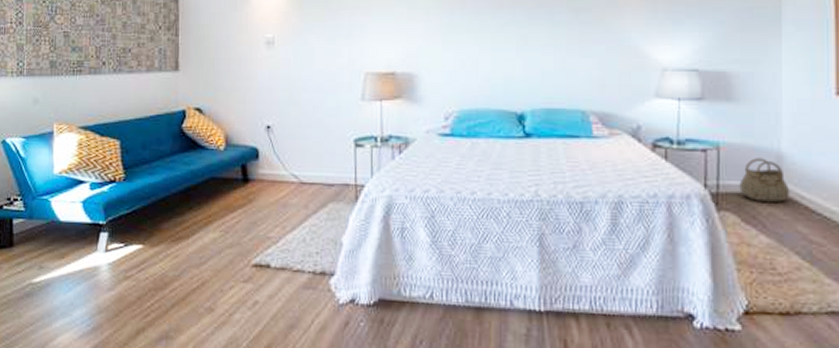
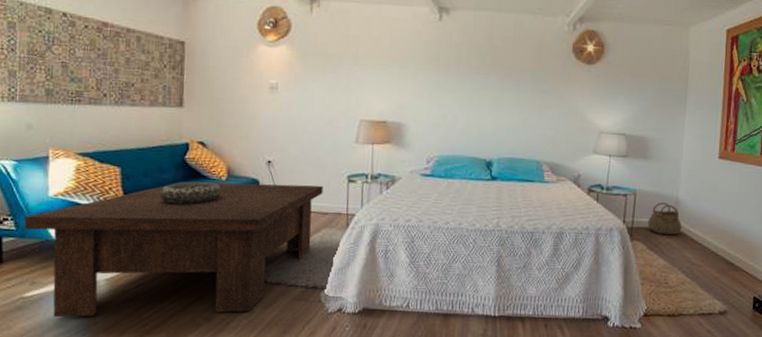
coffee table: none [32,151,328,306] -> present [24,182,323,318]
decorative bowl: none [158,153,221,178] -> present [159,181,222,204]

